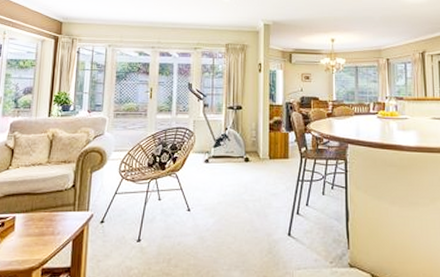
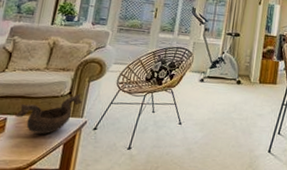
decorative bowl: none [23,185,87,231] -> present [15,92,83,134]

